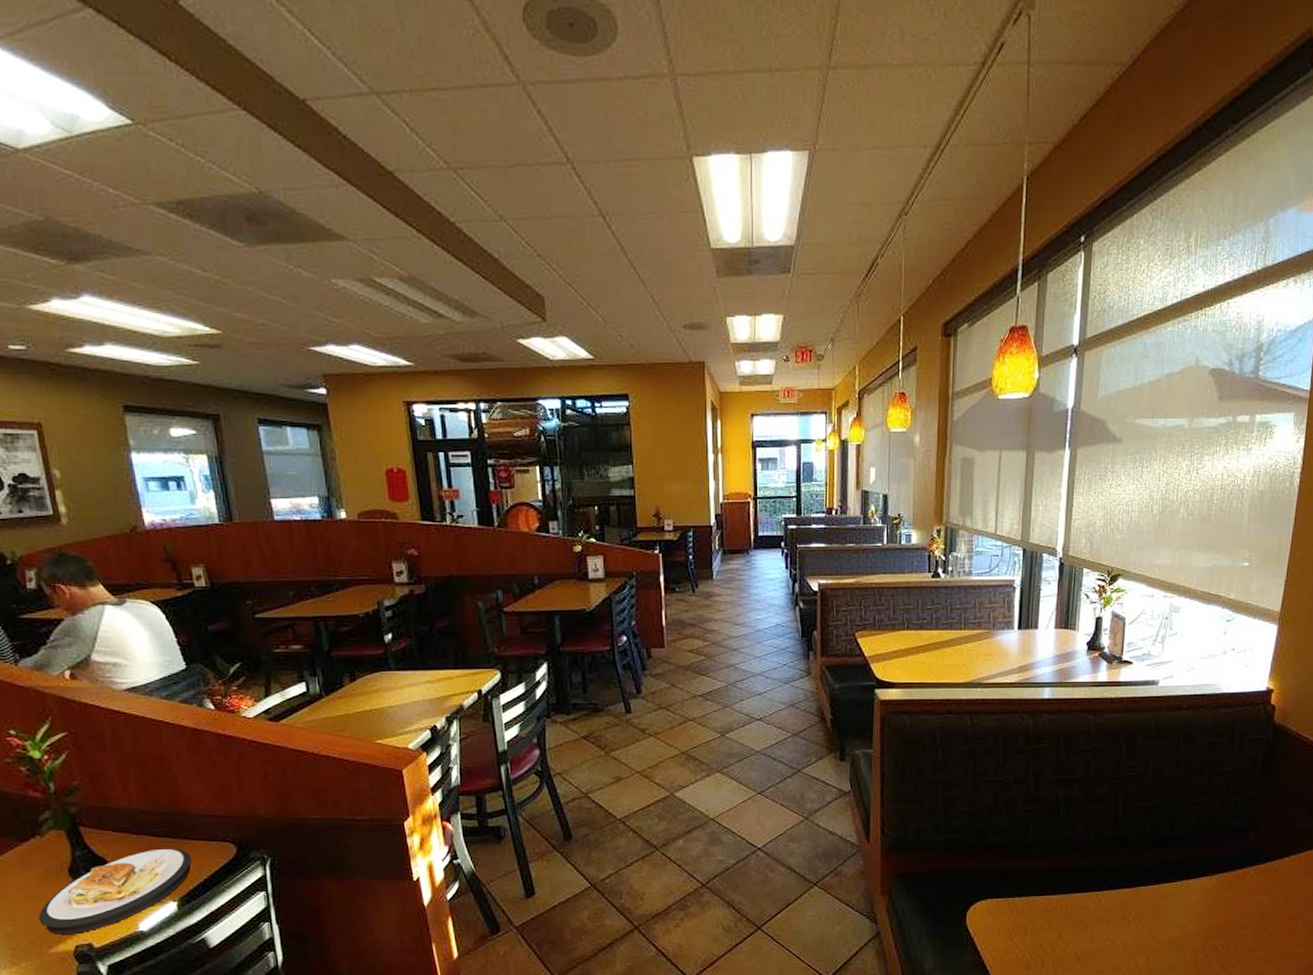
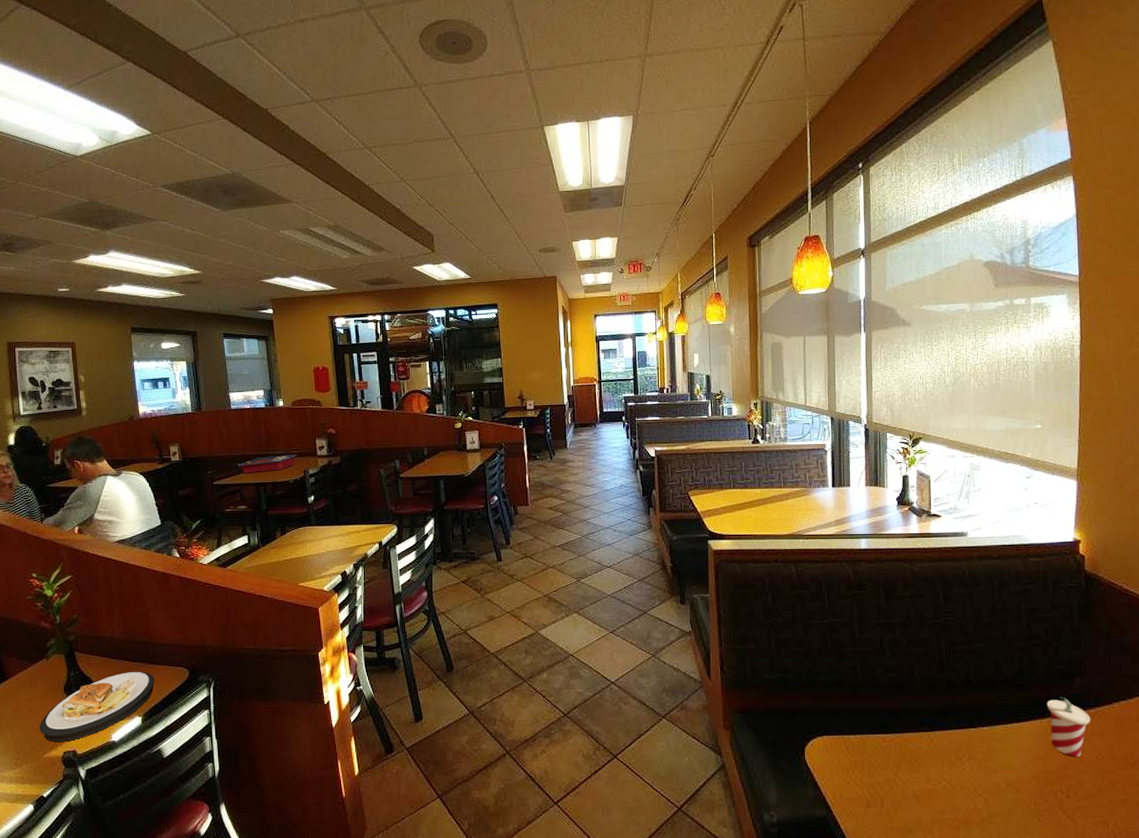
tray: none [288,580,367,605] -> present [238,454,297,474]
beverage cup: none [1218,852,1261,912] -> present [1046,696,1091,757]

